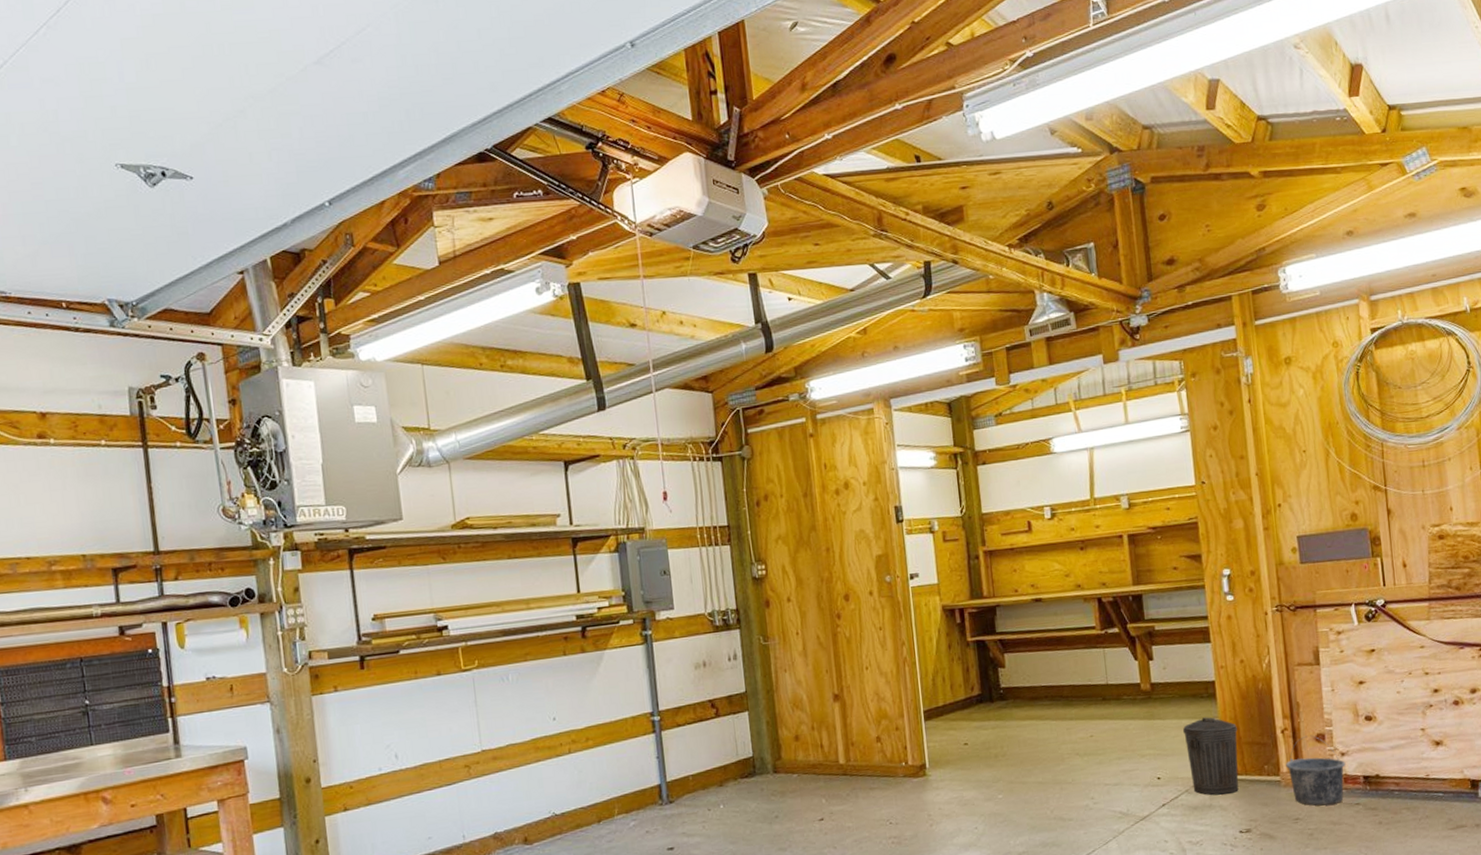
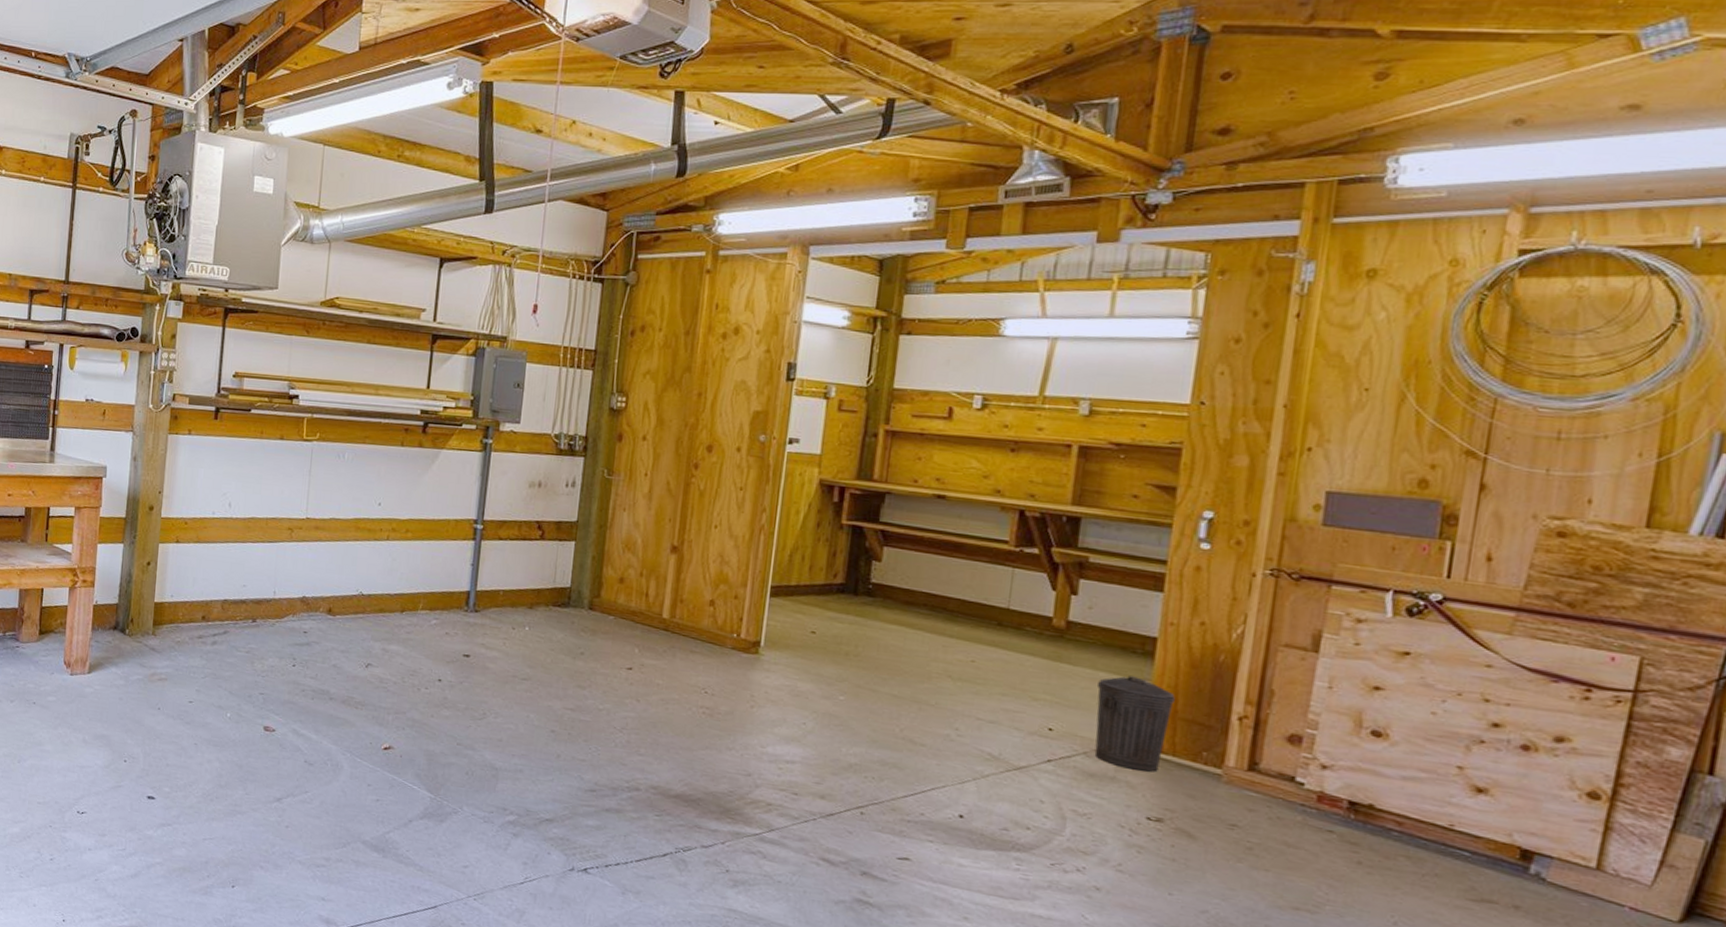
bucket: present [1285,735,1346,806] -> none [1233,731,1326,823]

